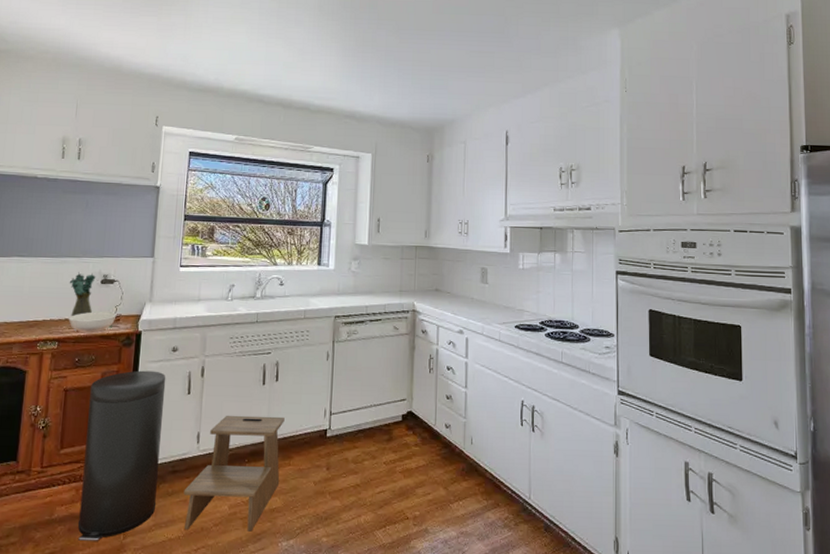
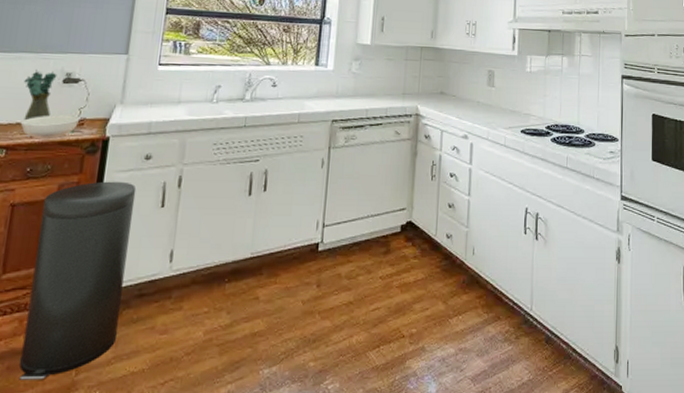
step stool: present [183,415,285,532] -> none [150,229,272,361]

